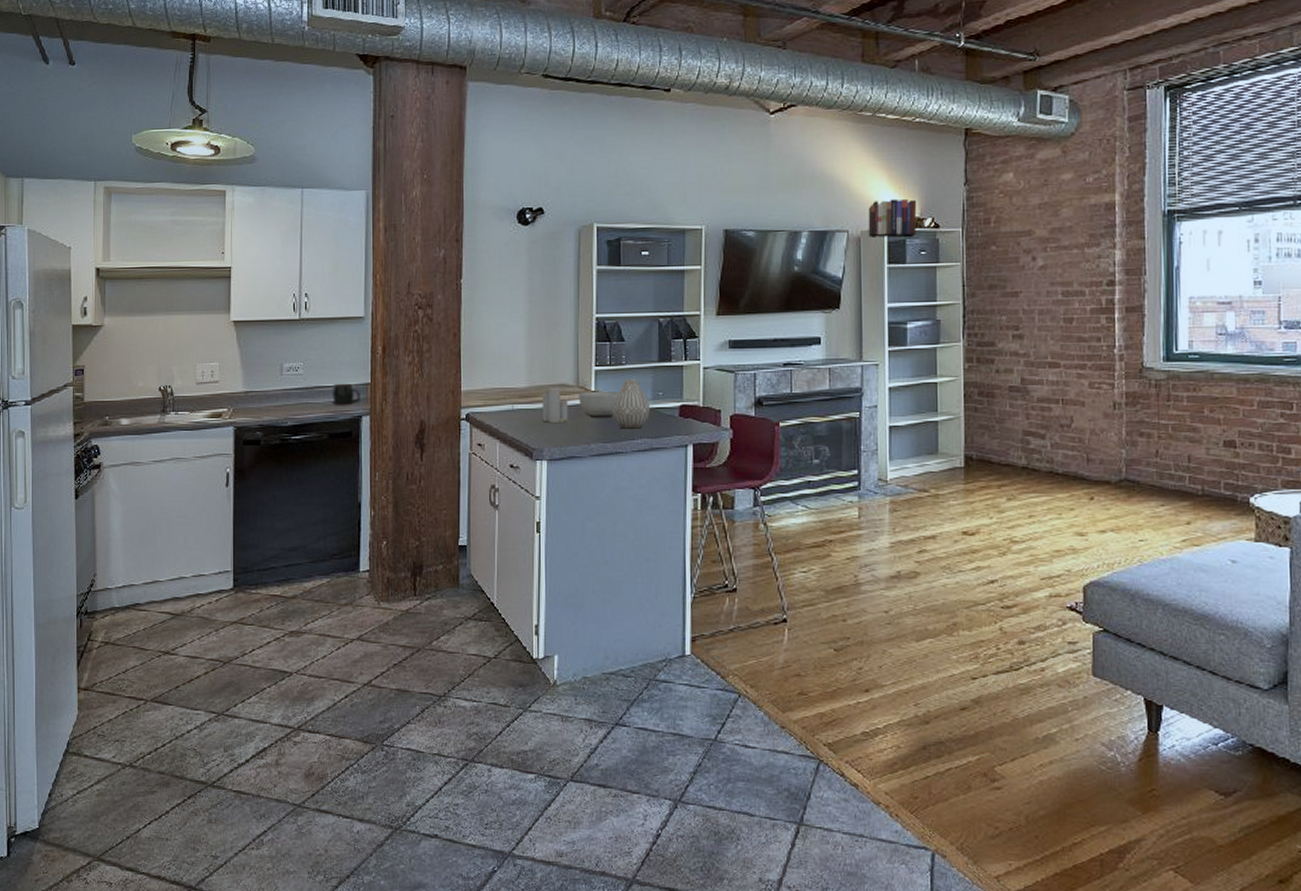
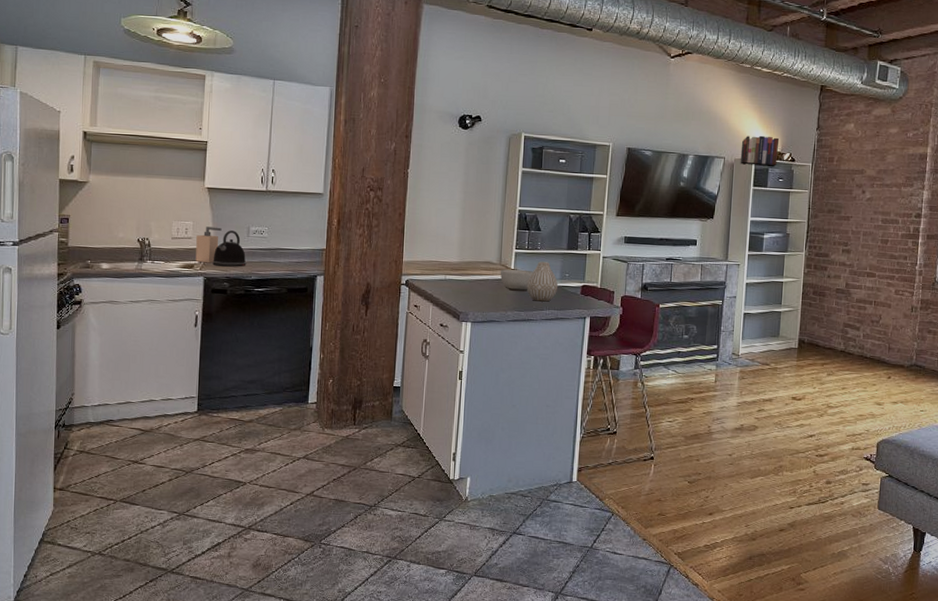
soap dispenser: none [224,366,252,410] -> present [195,226,222,263]
kettle: none [243,369,281,413] -> present [212,230,247,268]
mug: present [333,383,362,406] -> none [292,247,317,267]
candle: present [542,386,568,424] -> none [469,262,491,294]

